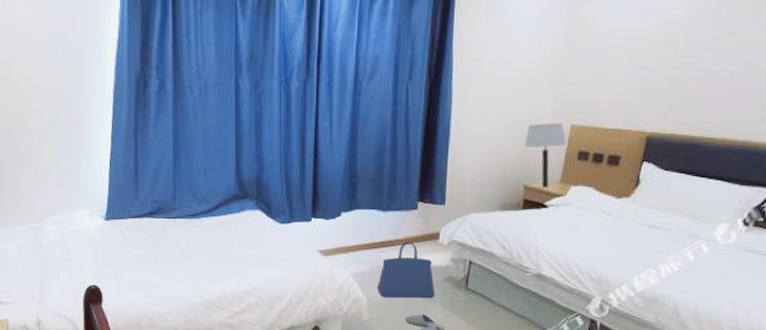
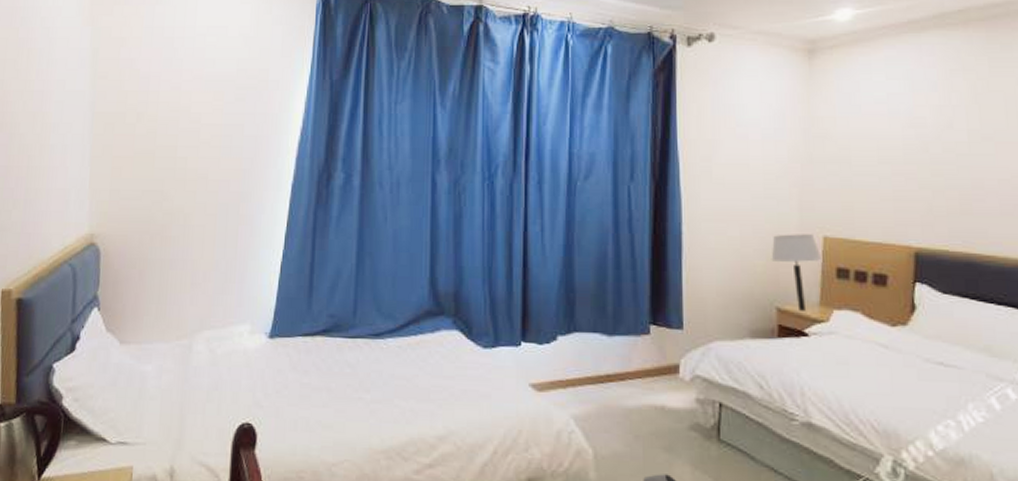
handbag: present [376,240,435,298] -> none [604,374,680,452]

